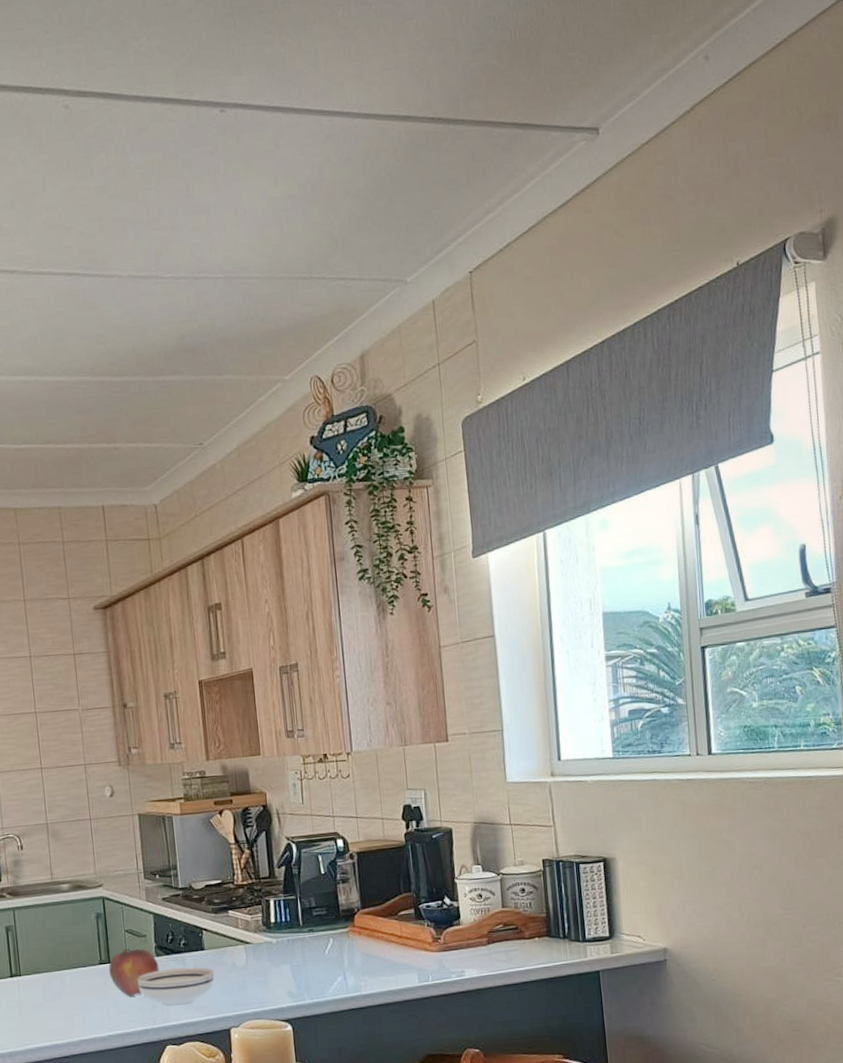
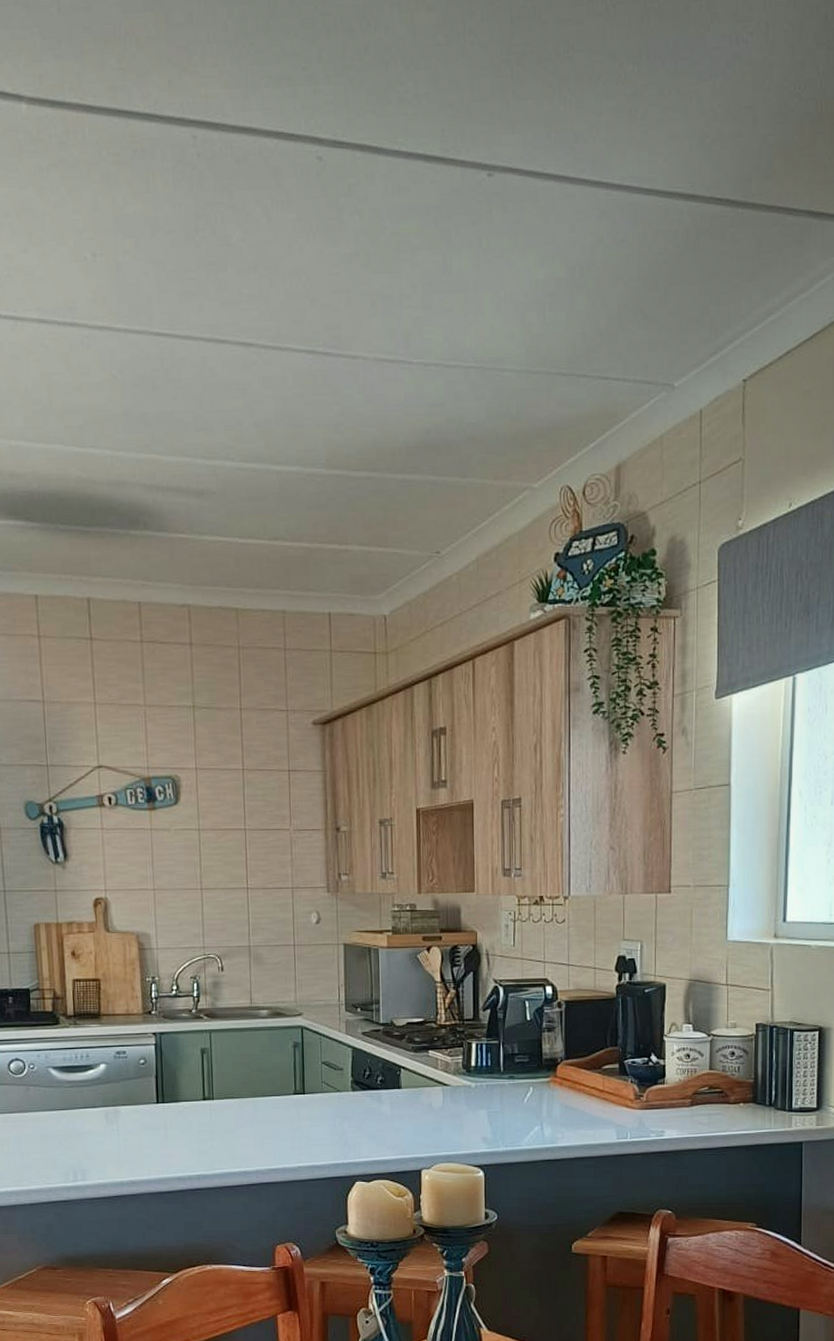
fruit: present [109,948,159,997] -> none [303,1080,354,1129]
bowl: present [137,967,214,1006] -> none [331,1105,409,1142]

